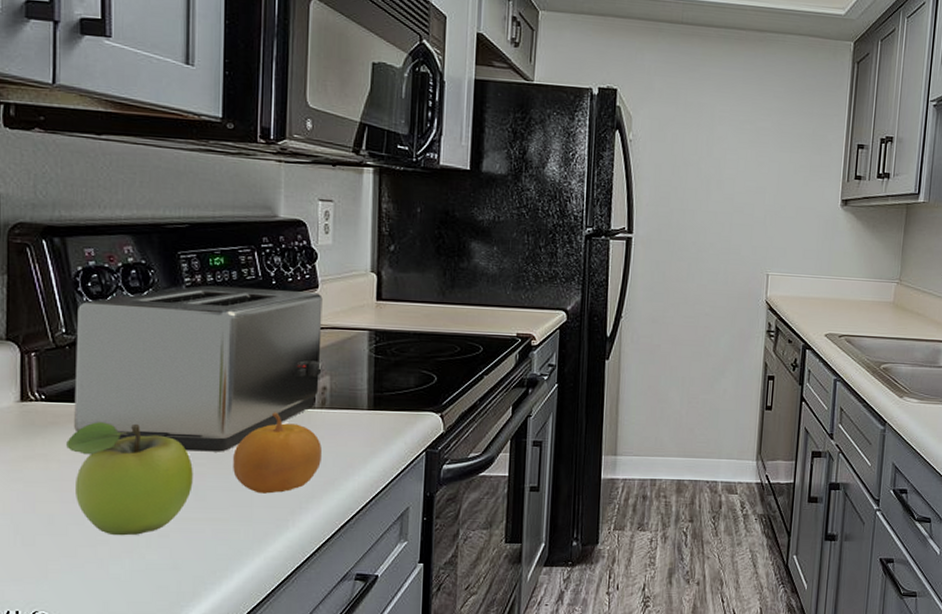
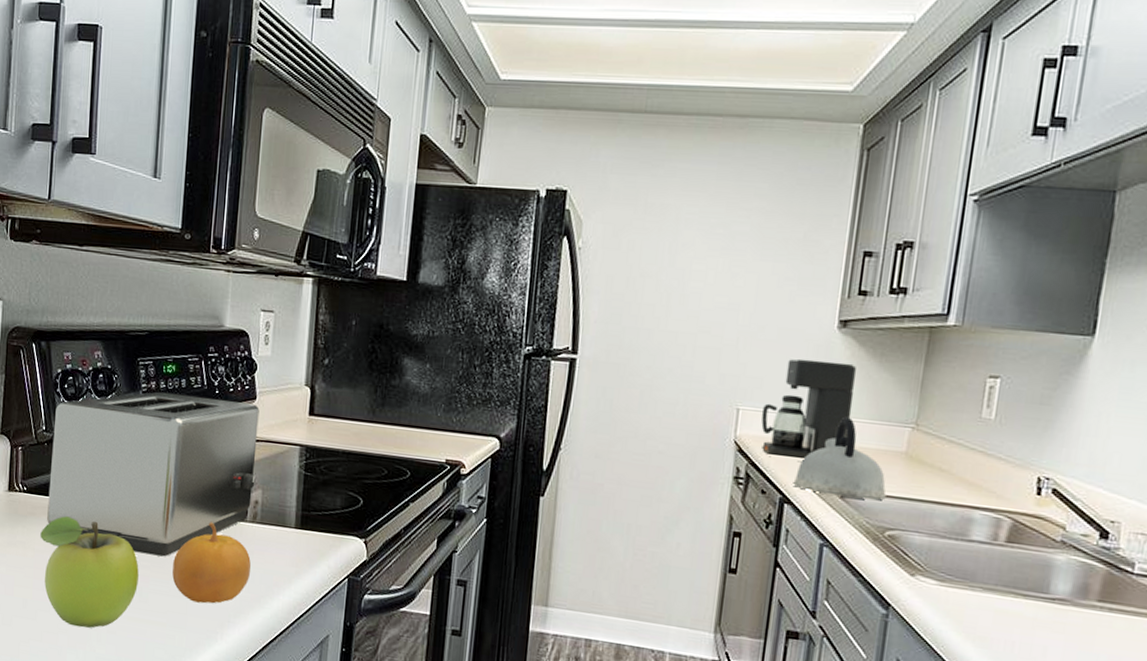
coffee maker: none [785,231,856,316] -> present [761,358,857,463]
kettle: none [812,276,881,341] -> present [793,416,887,501]

